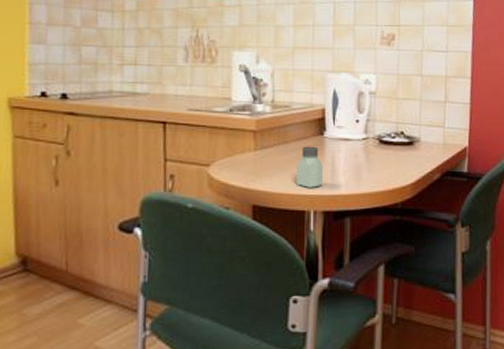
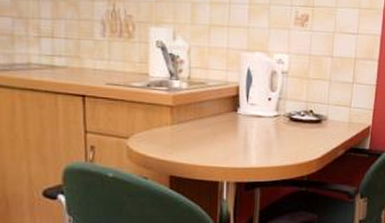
saltshaker: present [296,146,323,188] -> none [211,121,236,161]

